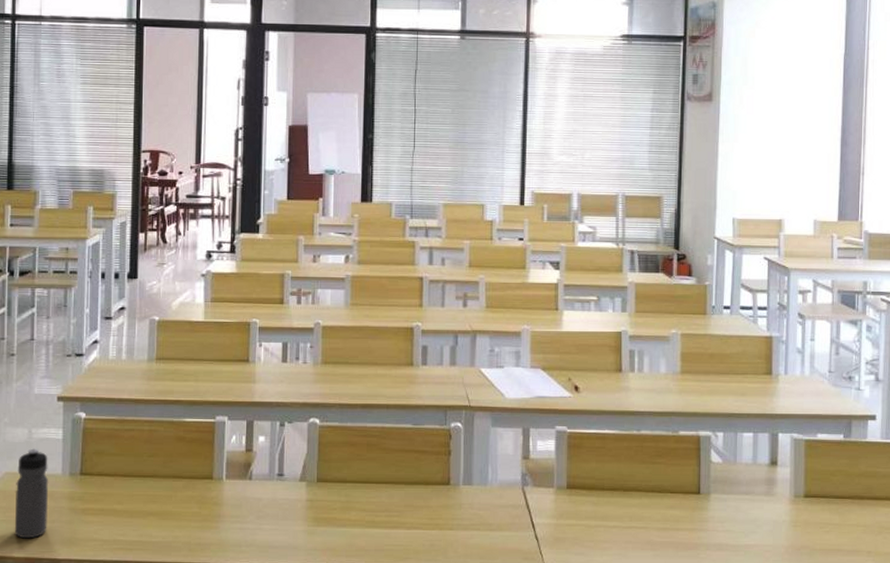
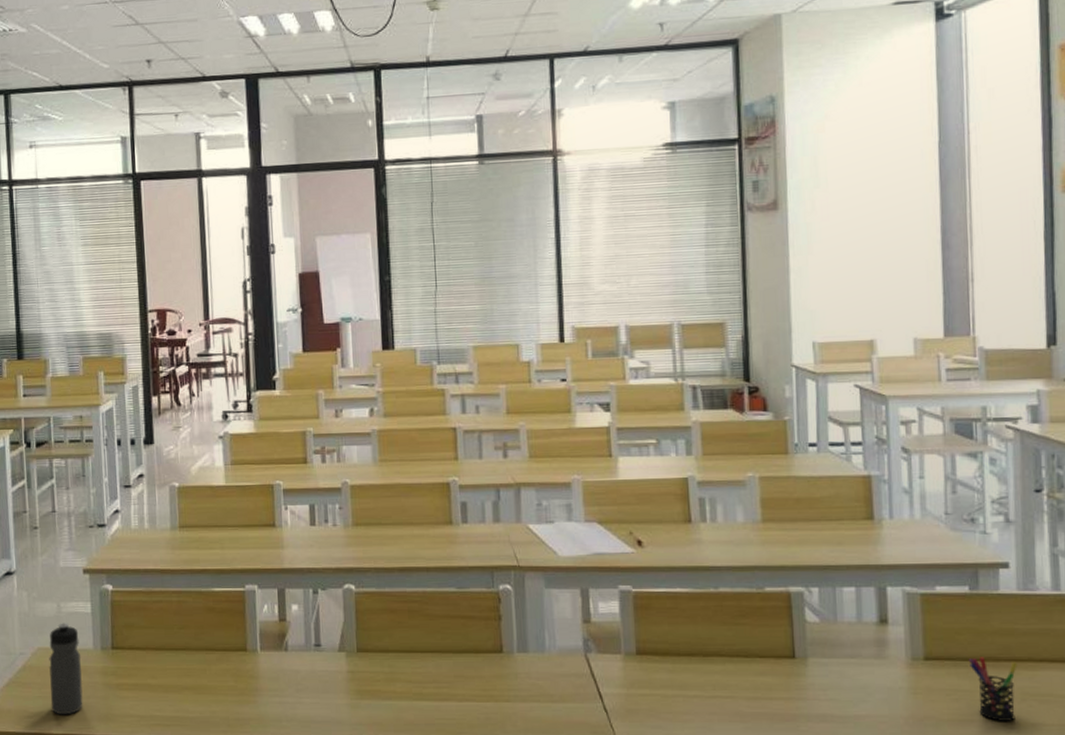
pen holder: none [839,495,877,551] -> present [968,657,1018,721]

